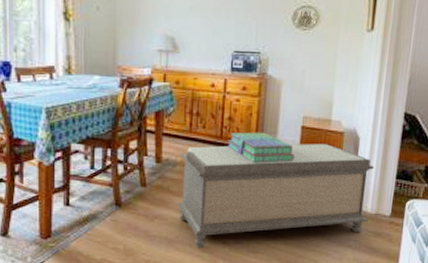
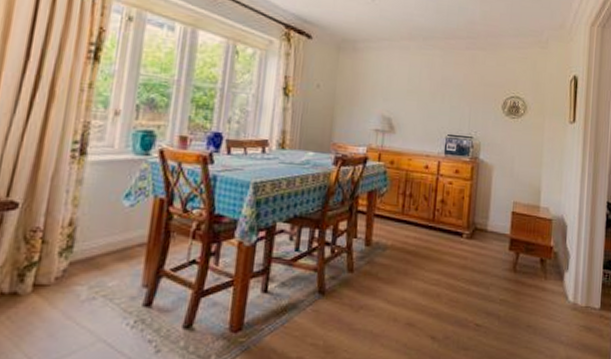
bench: present [177,144,374,248] -> none [385,229,581,345]
stack of books: present [228,132,295,163] -> none [439,216,506,249]

